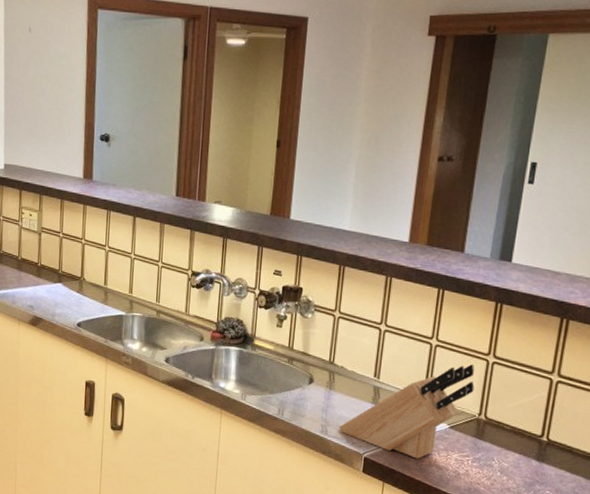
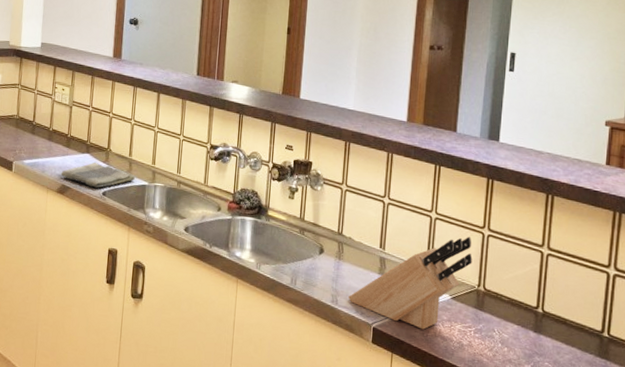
dish towel: none [32,291,111,319] -> present [61,162,135,188]

